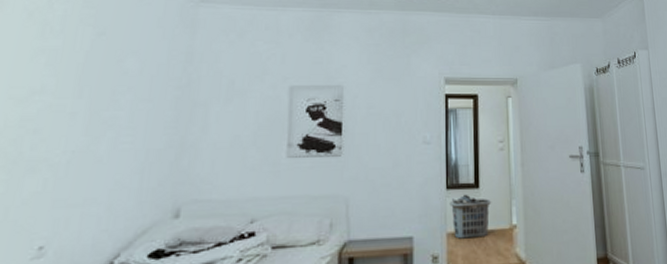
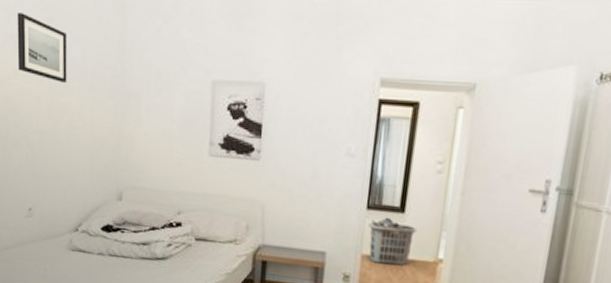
wall art: none [48,27,121,96] -> present [17,13,67,83]

